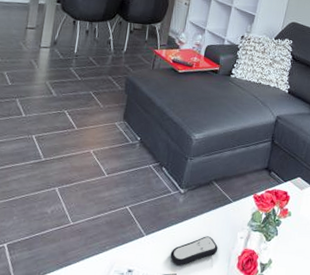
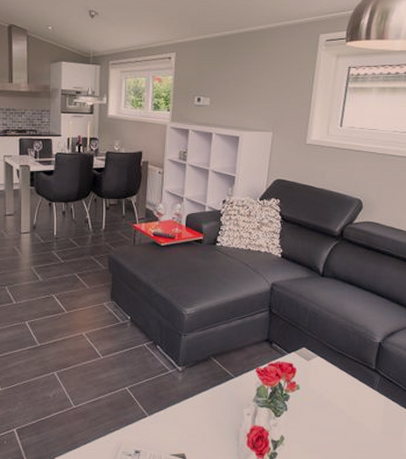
remote control: present [170,236,219,265] -> none [176,414,225,445]

